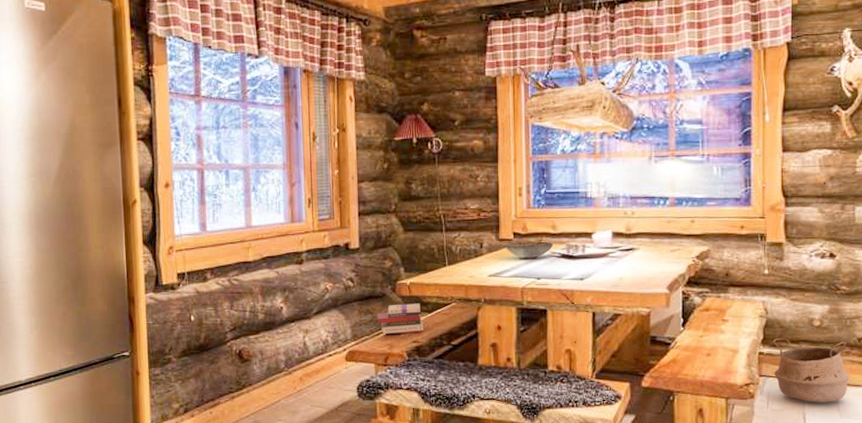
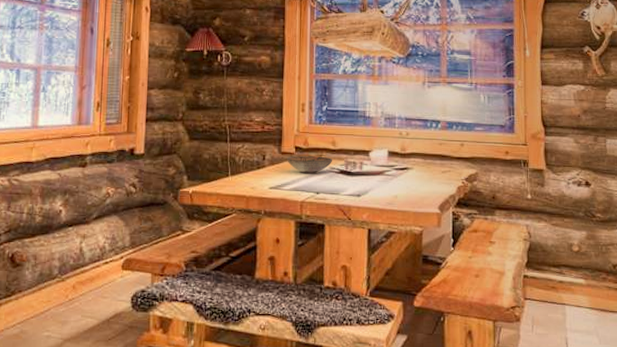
books: present [377,303,423,335] -> none [157,212,203,244]
woven basket: present [773,338,850,403] -> none [536,262,607,328]

